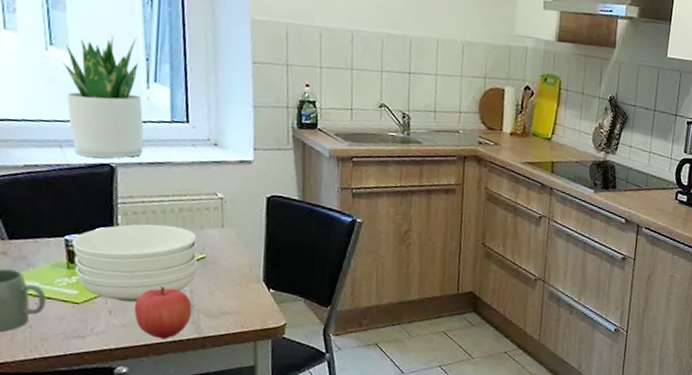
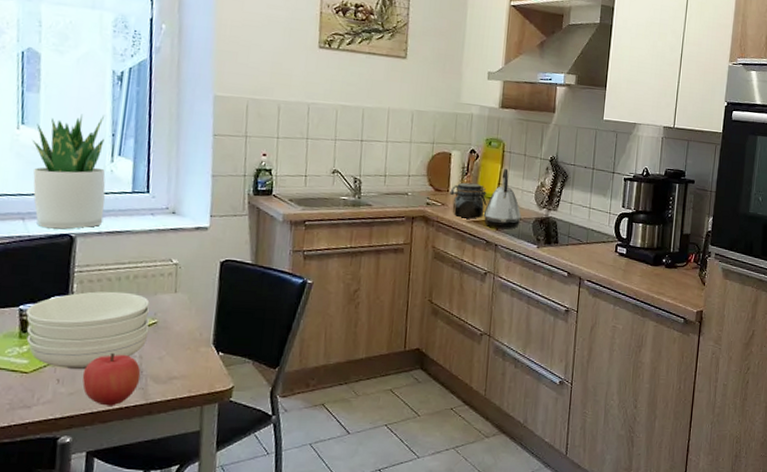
jar: none [503,121,542,160] -> present [450,182,487,219]
kettle: none [538,107,578,173] -> present [483,168,522,230]

